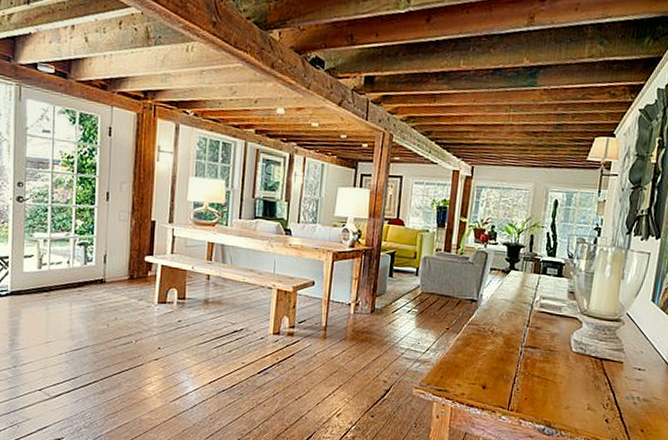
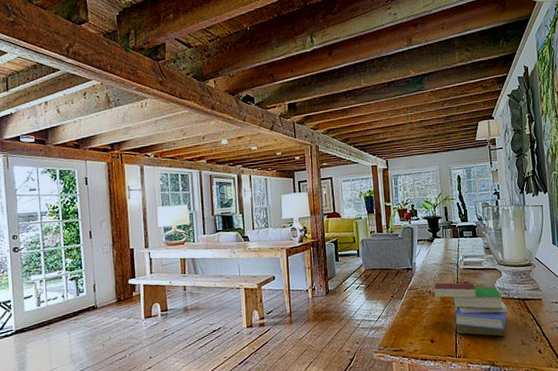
book: none [497,322,580,396] -> present [434,282,508,336]

